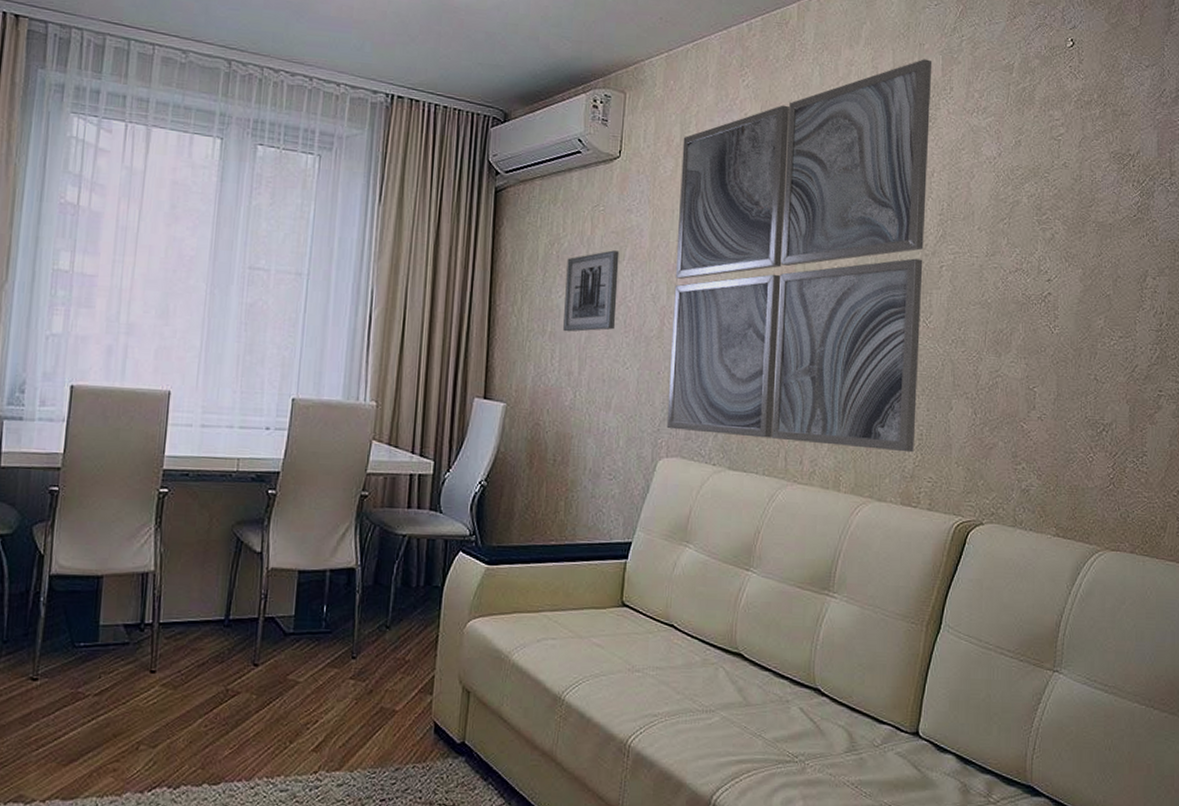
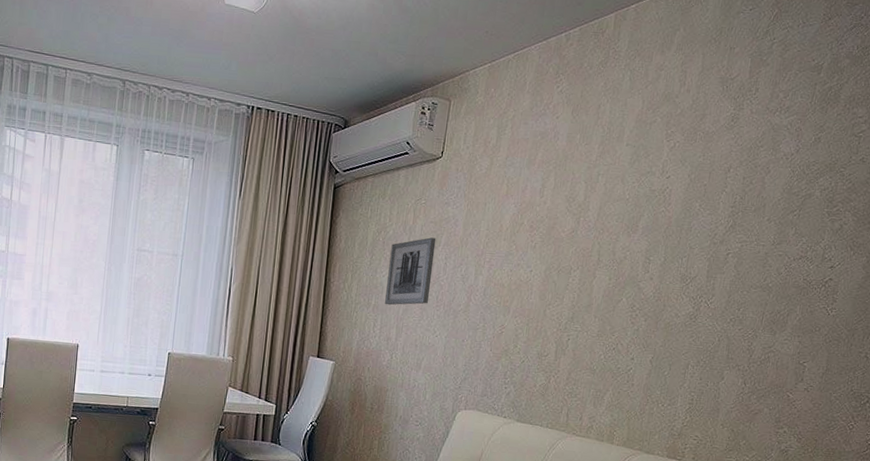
wall art: present [666,59,933,453] -> none [466,62,741,415]

